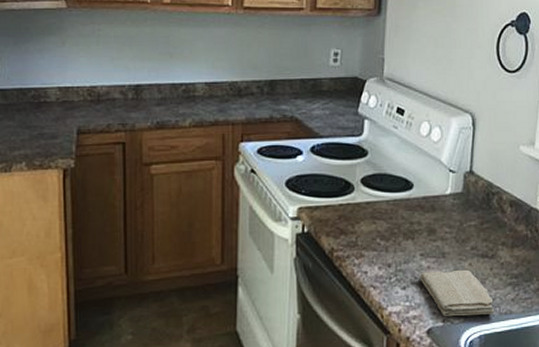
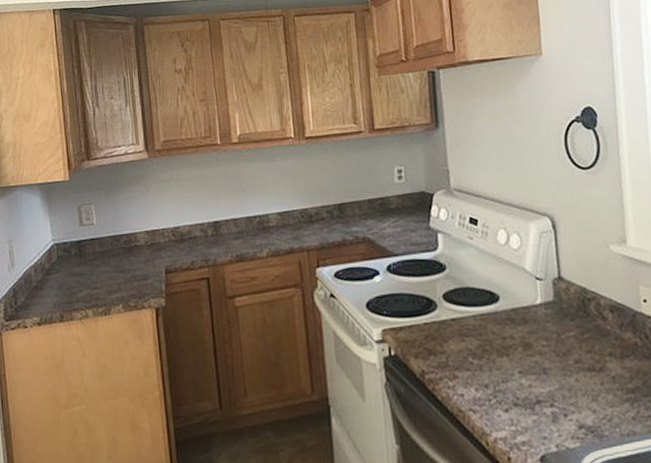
washcloth: present [420,269,495,317] -> none [522,386,615,442]

